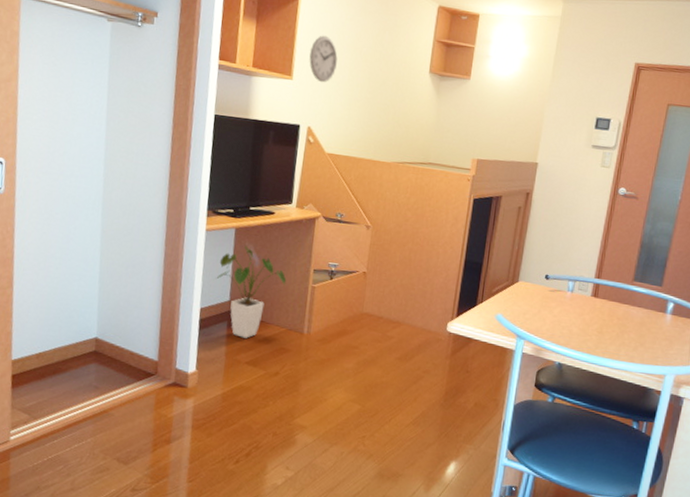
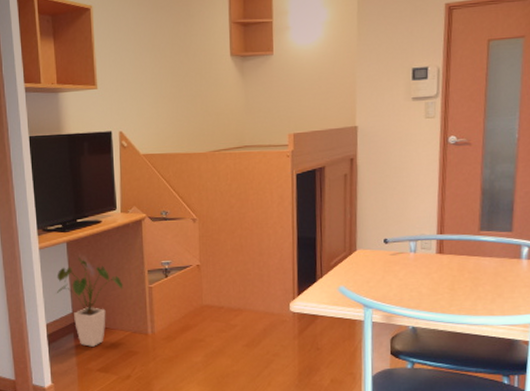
wall clock: present [309,35,338,83] -> none [109,39,139,86]

